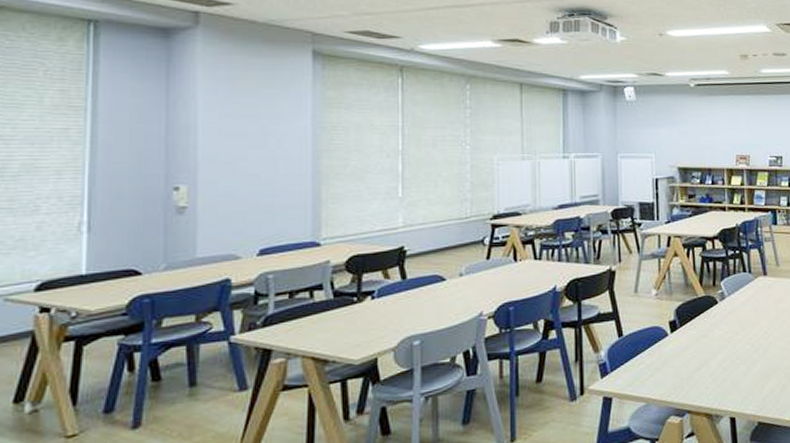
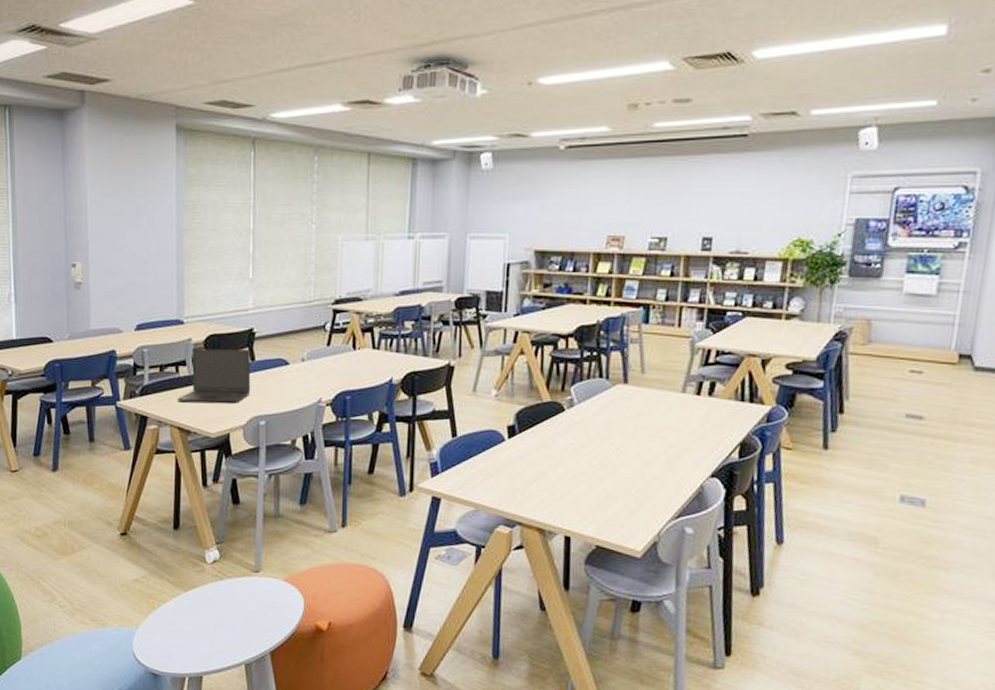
laptop: none [311,267,402,330] -> present [177,348,251,403]

